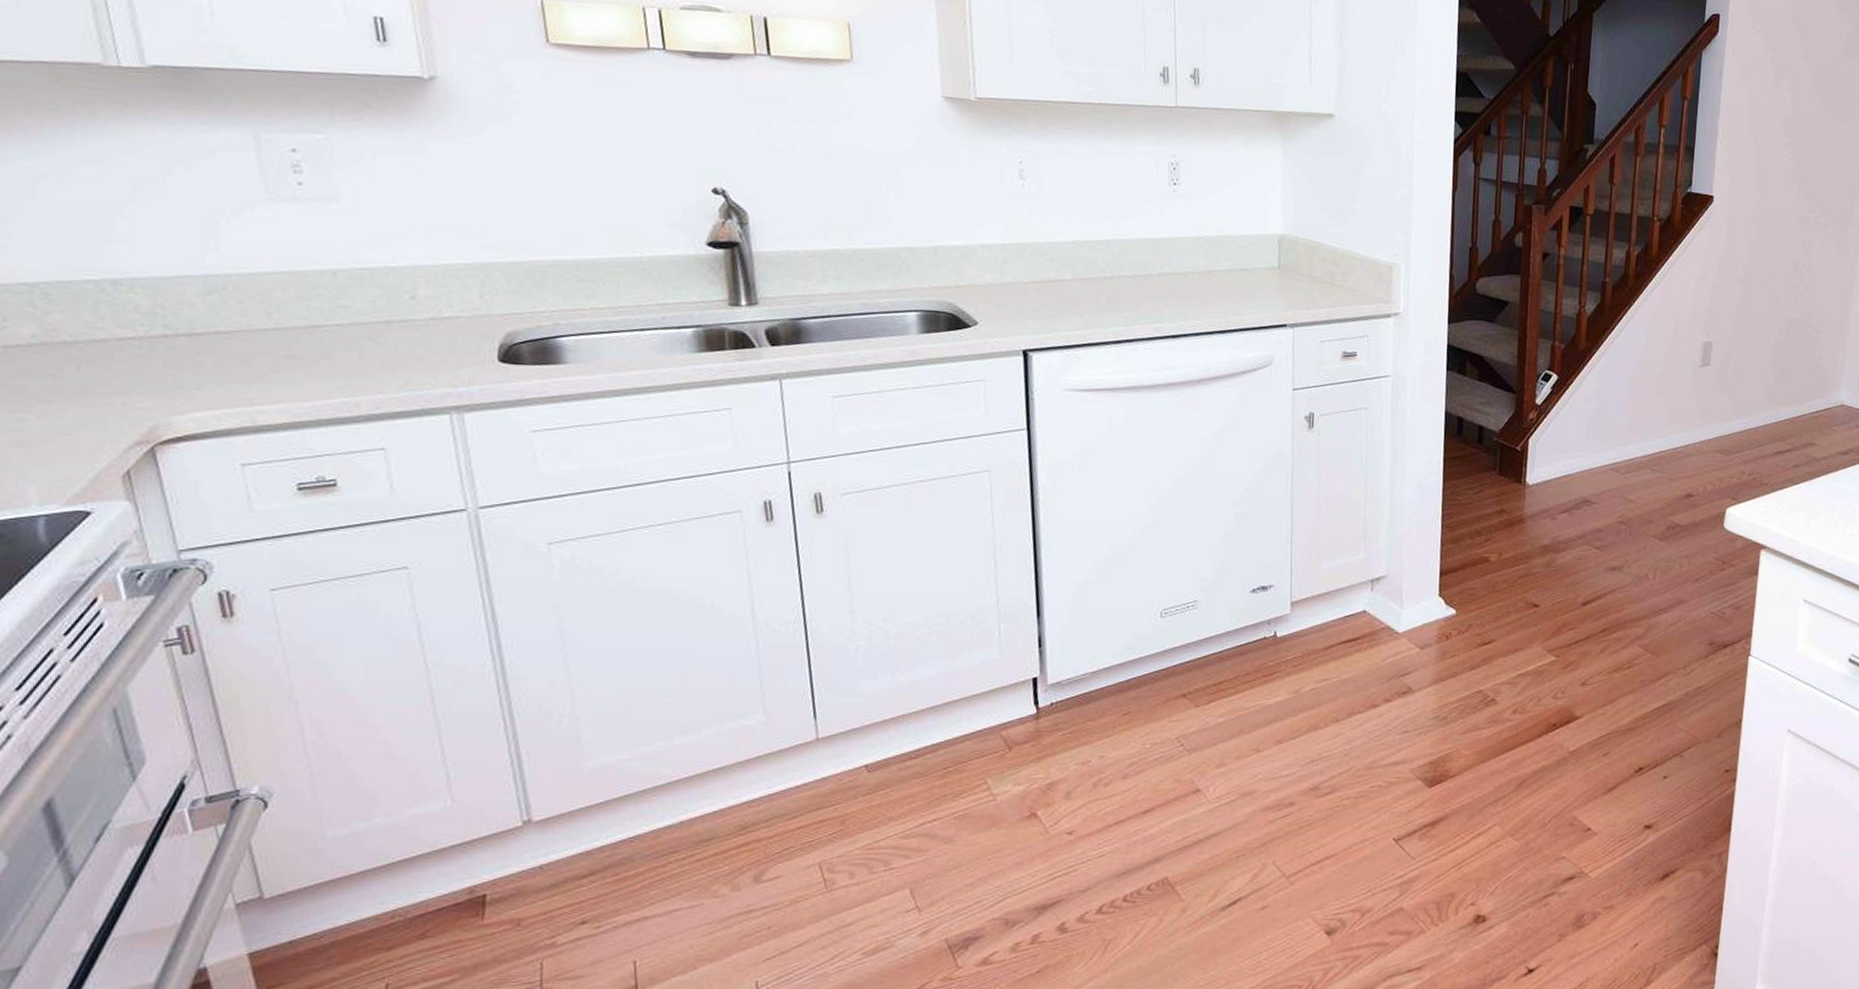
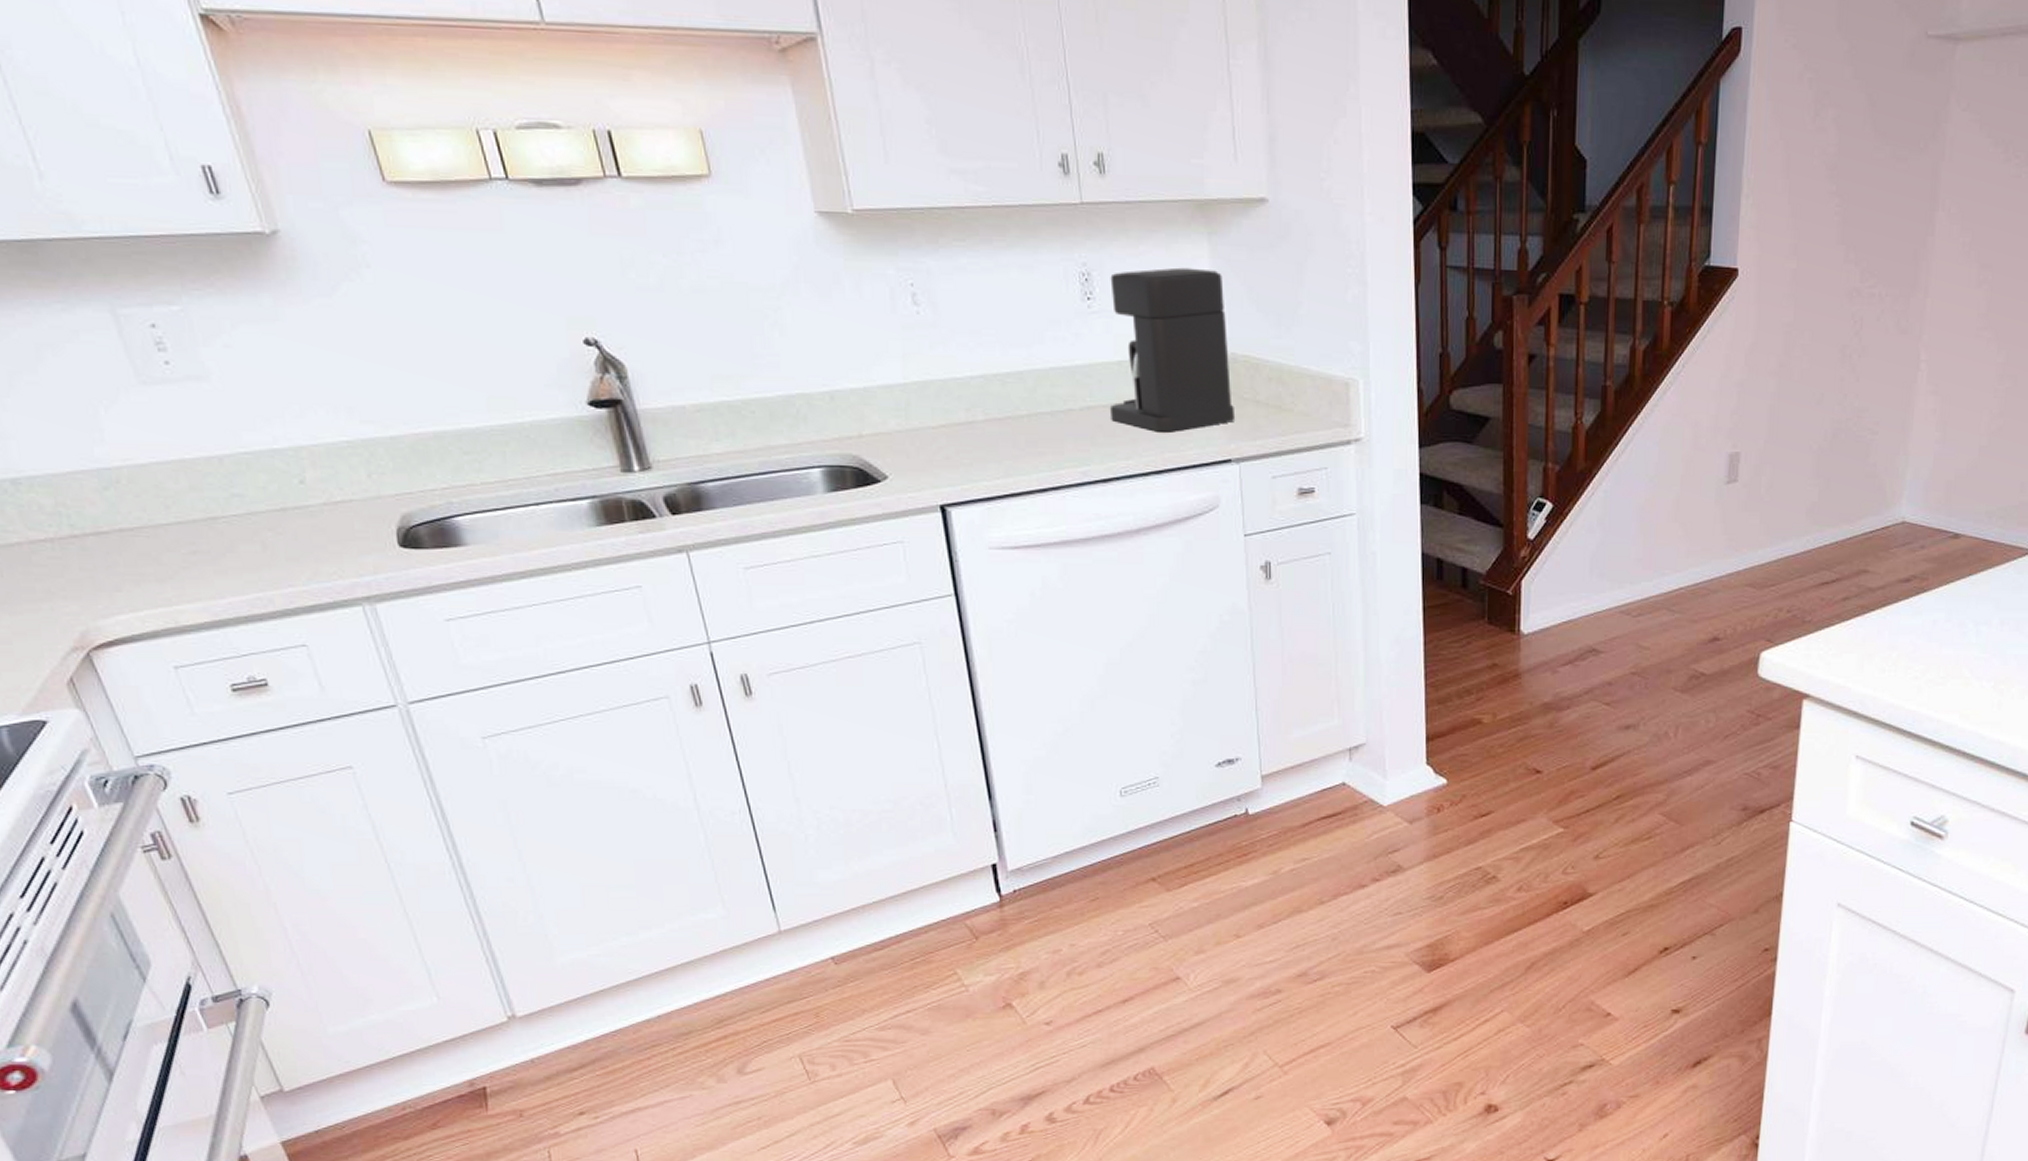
coffee maker: none [1183,164,1293,300] -> present [1109,267,1234,434]

